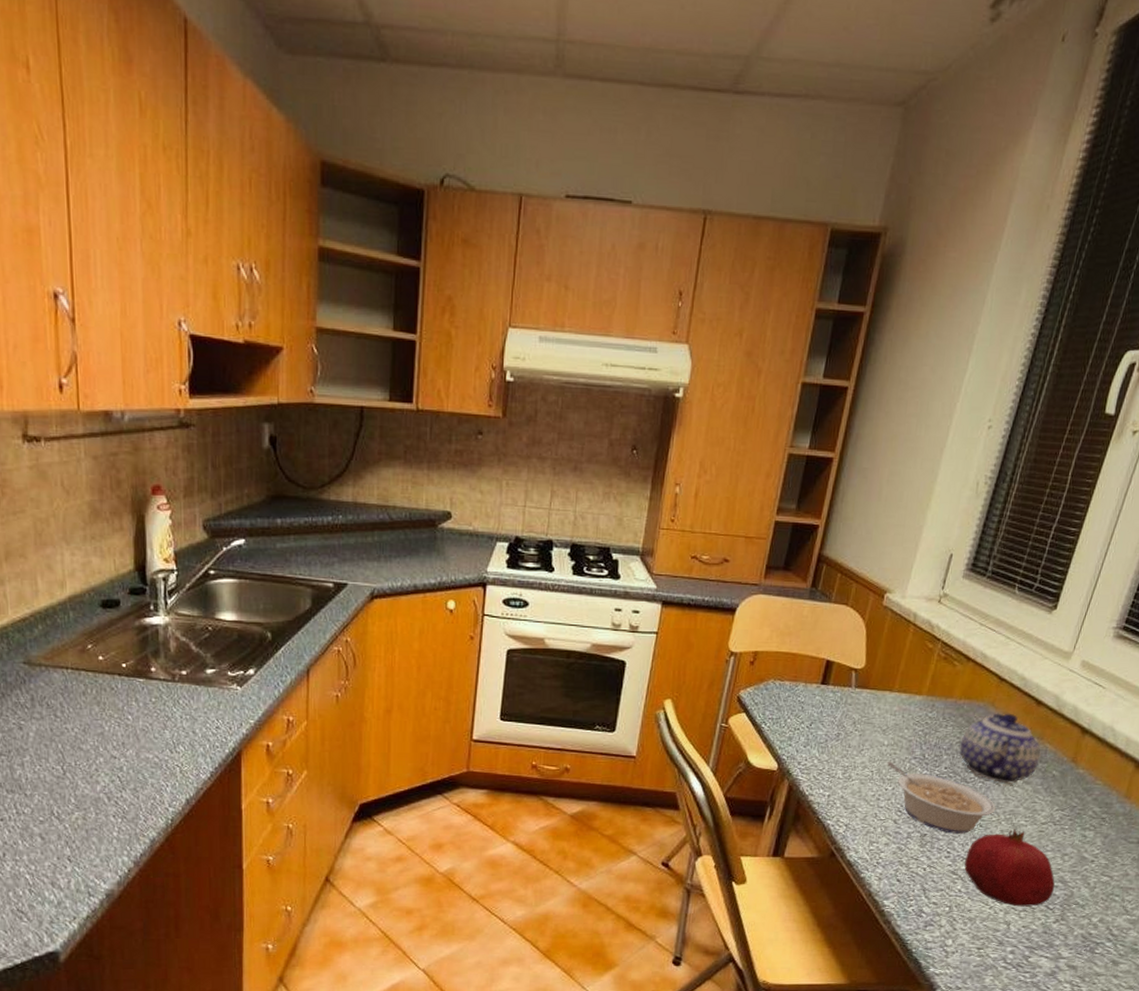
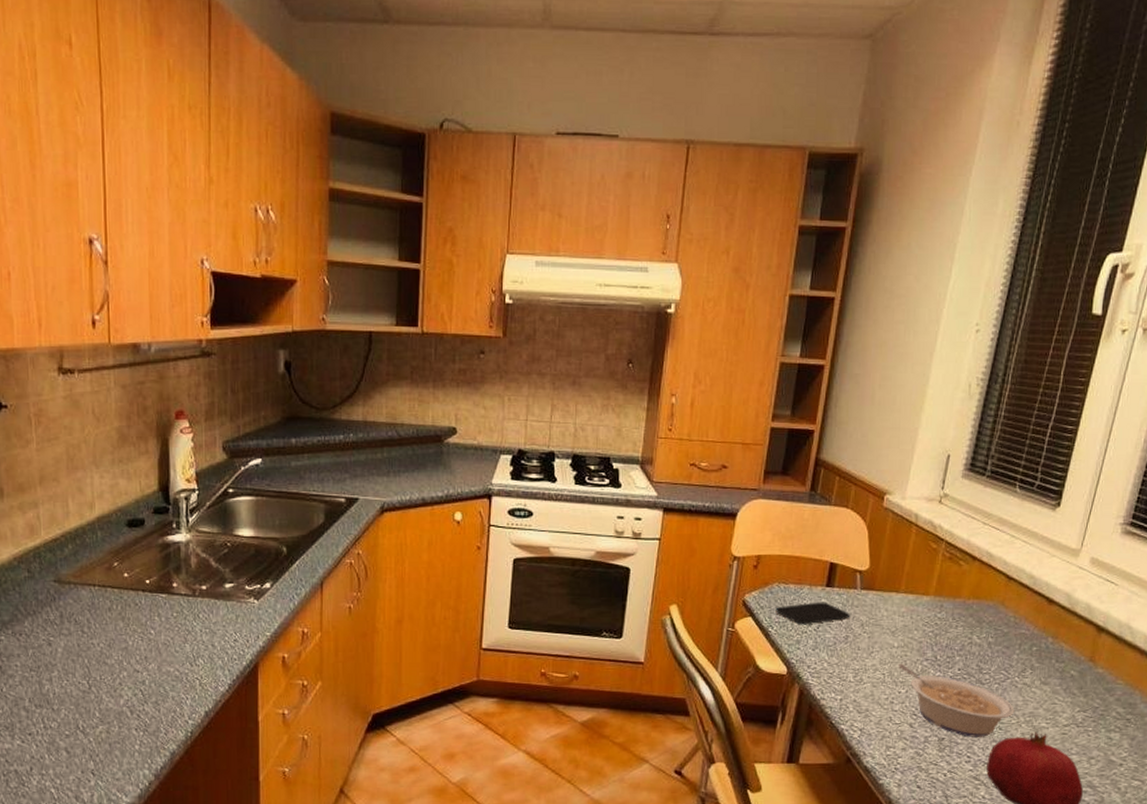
smartphone: none [769,699,844,721] -> present [775,602,851,624]
teapot: present [959,713,1041,784] -> none [972,612,1057,685]

